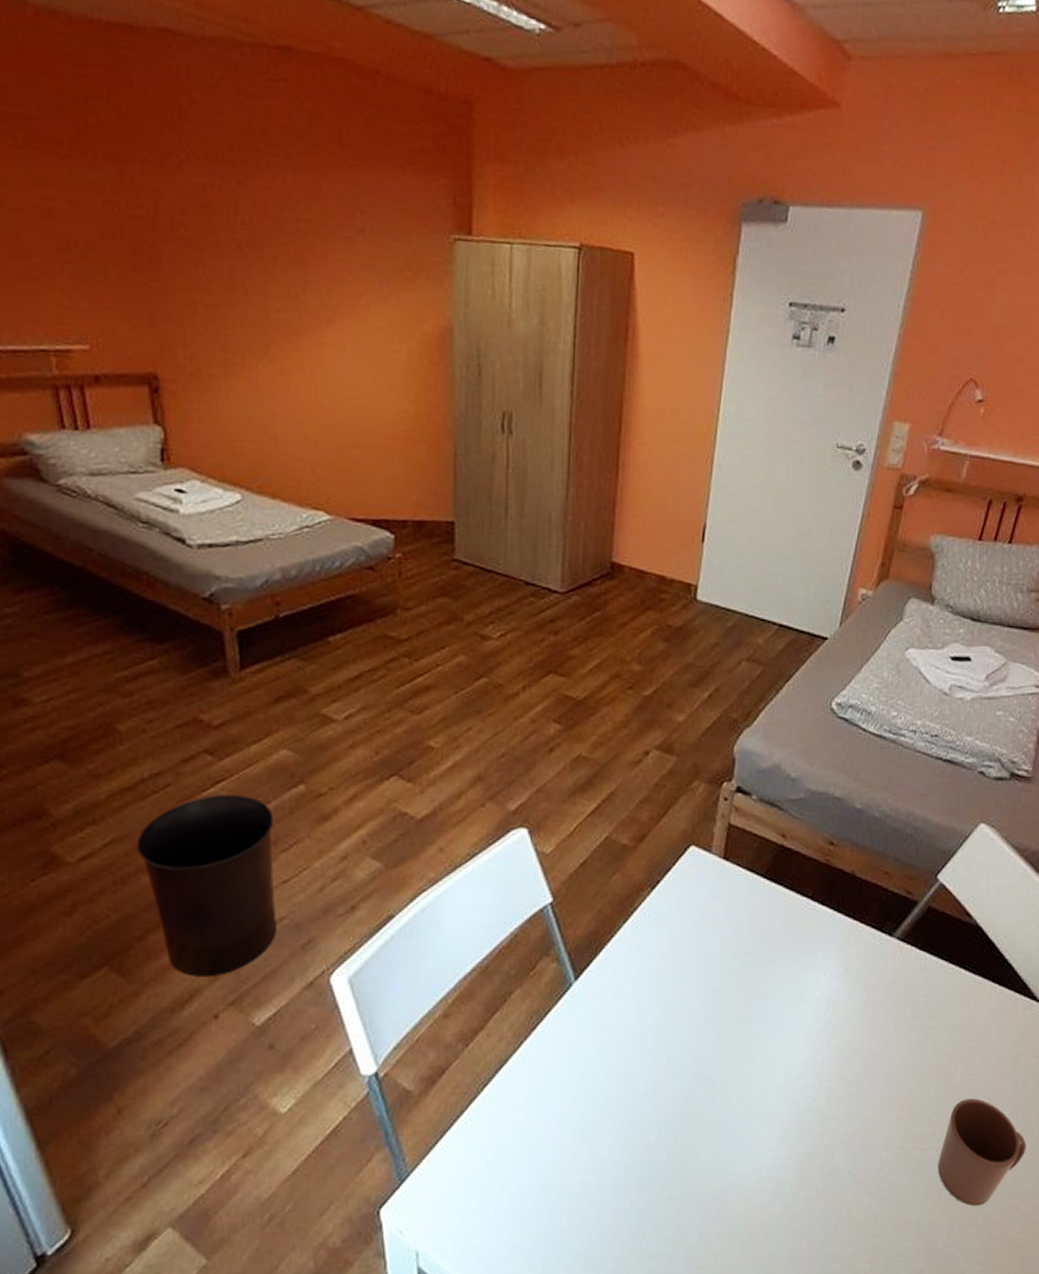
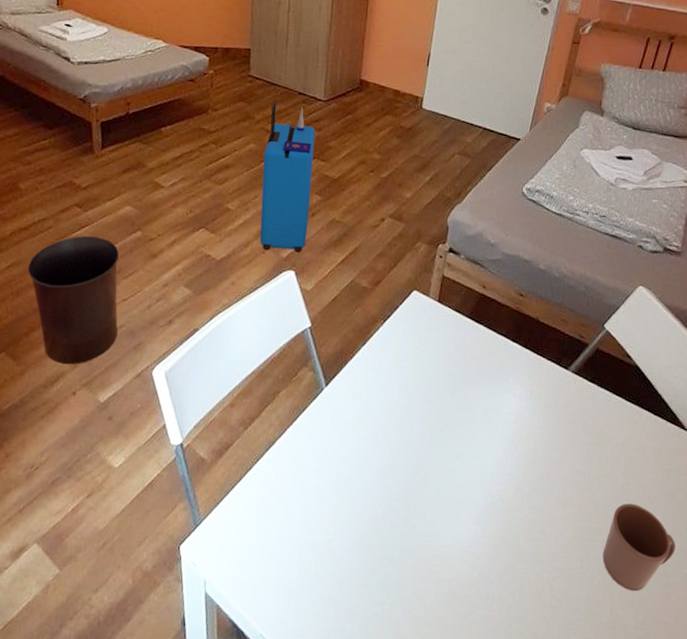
suitcase: none [477,593,551,804] -> present [260,100,316,253]

